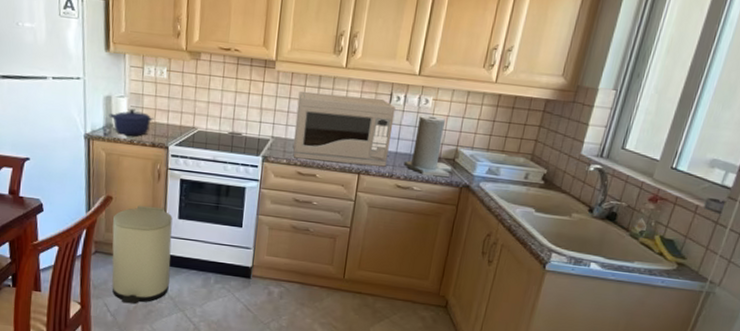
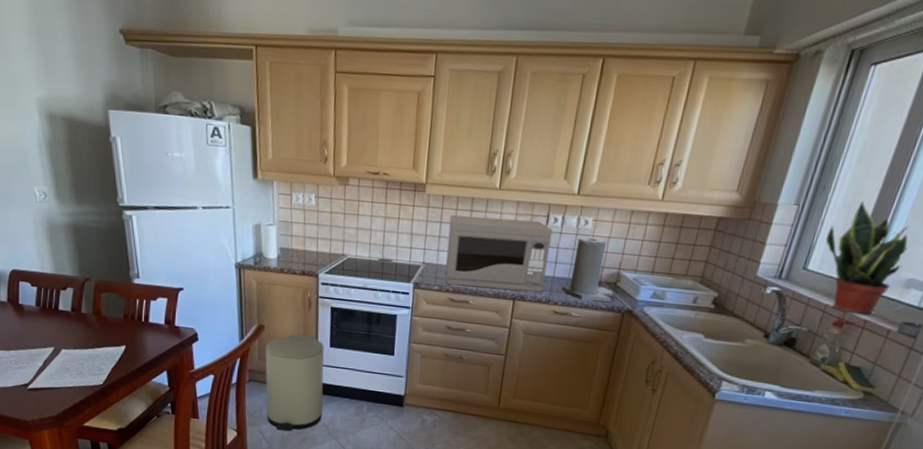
cooking pot: present [109,108,154,136] -> none [258,236,304,265]
potted plant: none [640,87,713,191] -> present [825,201,910,315]

